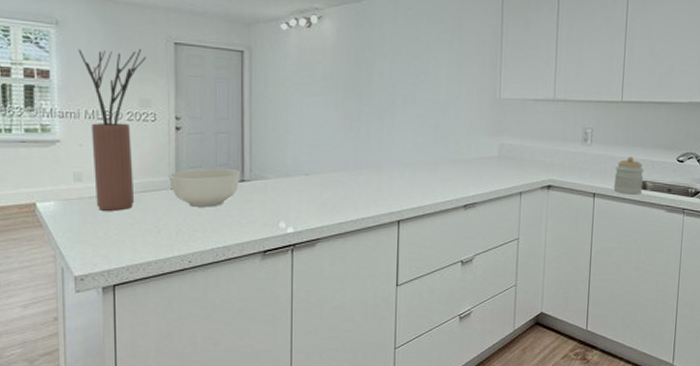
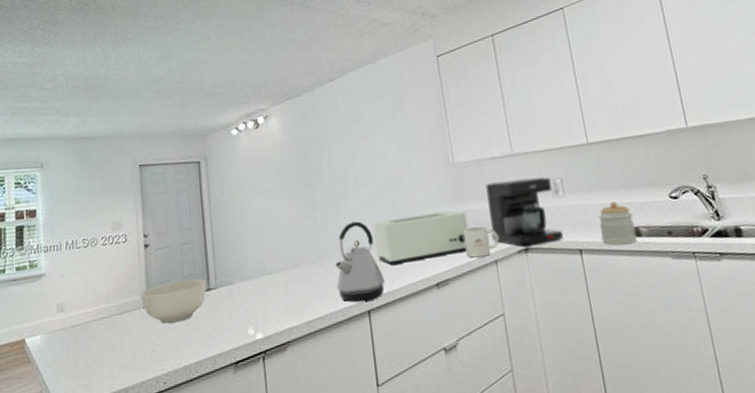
vase: present [78,49,147,211] -> none [59,176,117,339]
kettle: none [371,137,418,213] -> present [334,221,386,303]
toaster: none [413,141,503,184] -> present [373,210,468,265]
mug: none [495,159,527,188] -> present [463,226,499,258]
coffee maker: none [521,122,582,183] -> present [486,177,563,246]

